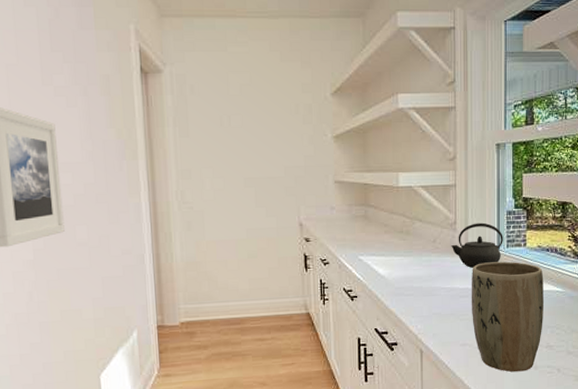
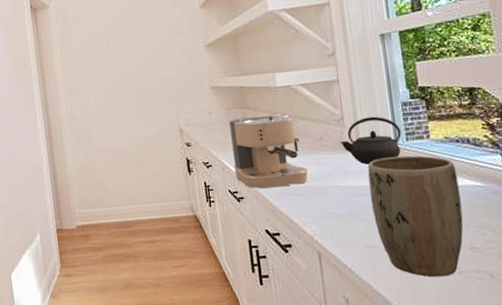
coffee maker: none [350,214,419,288] -> present [229,113,308,189]

